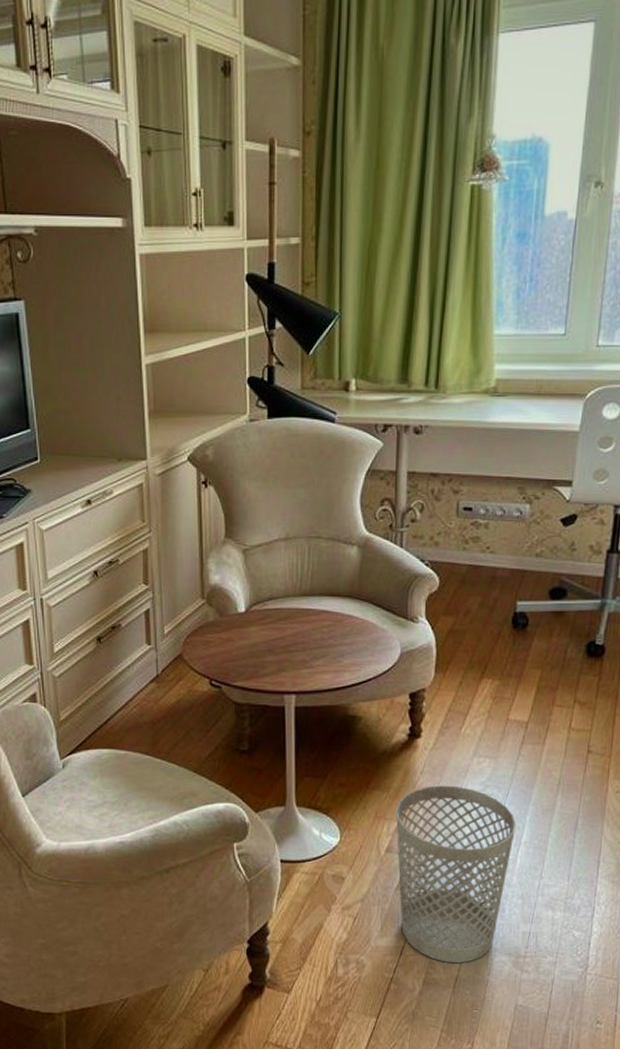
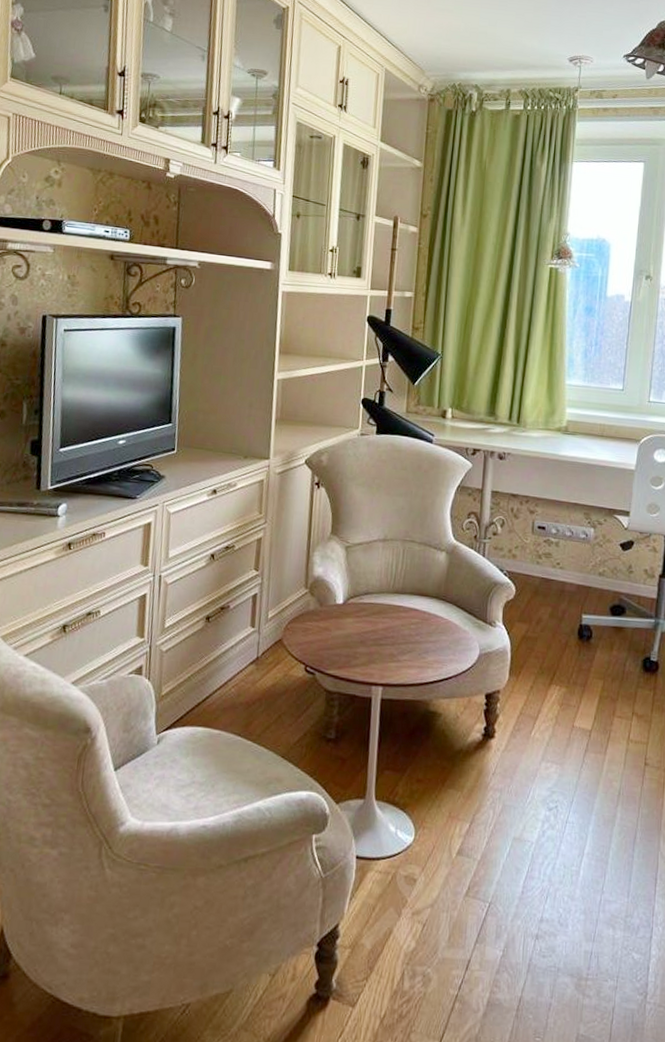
wastebasket: present [396,785,517,964] -> none [468,788,580,983]

